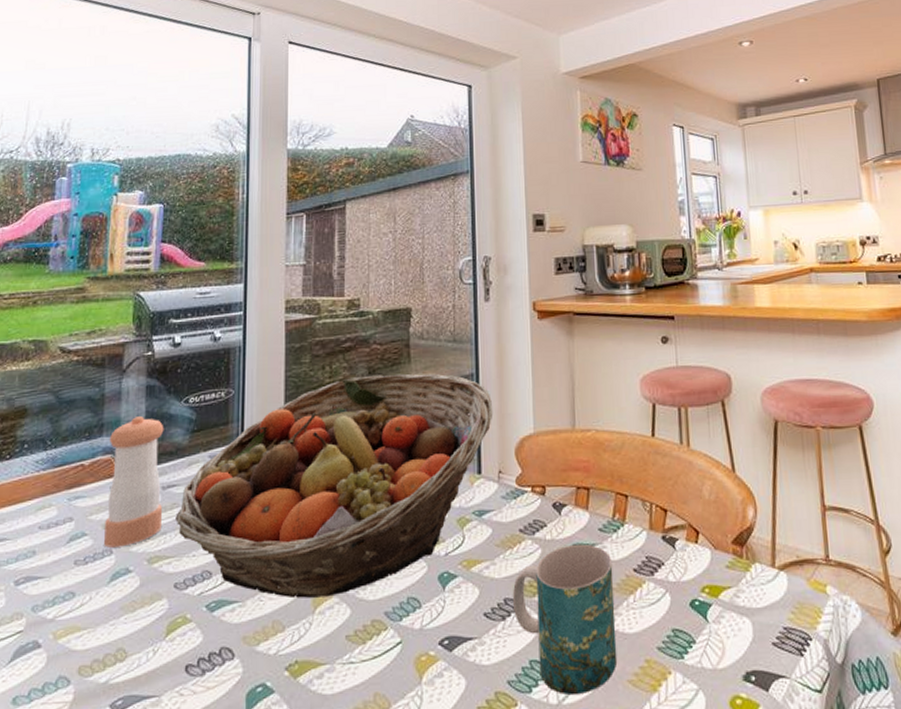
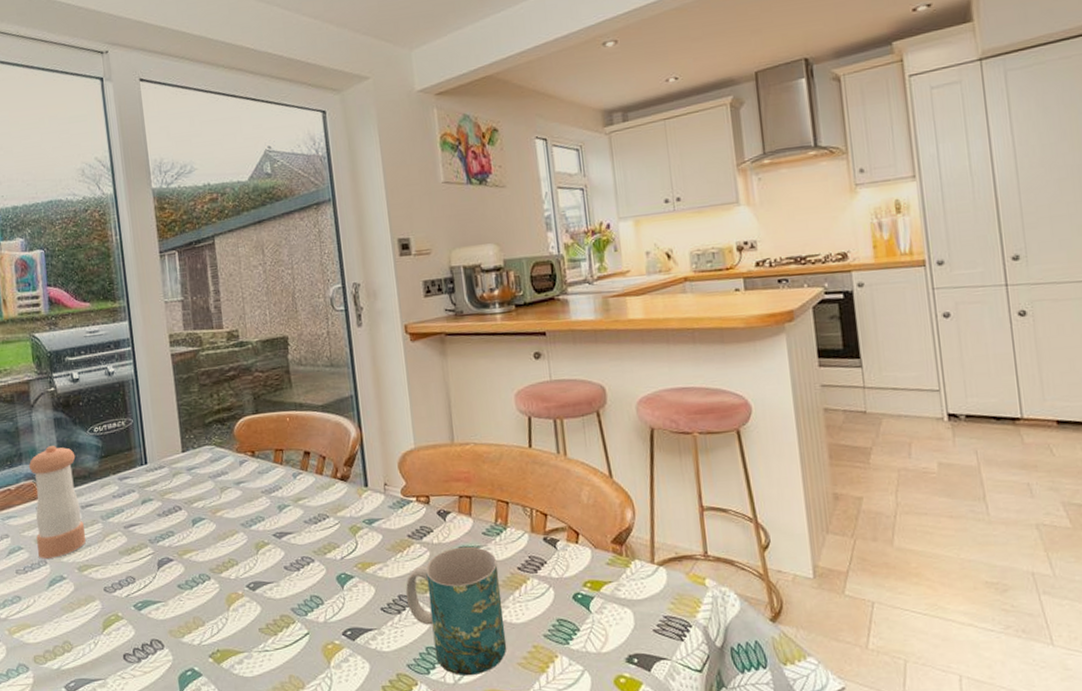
fruit basket: present [175,373,493,599] -> none [96,396,375,598]

